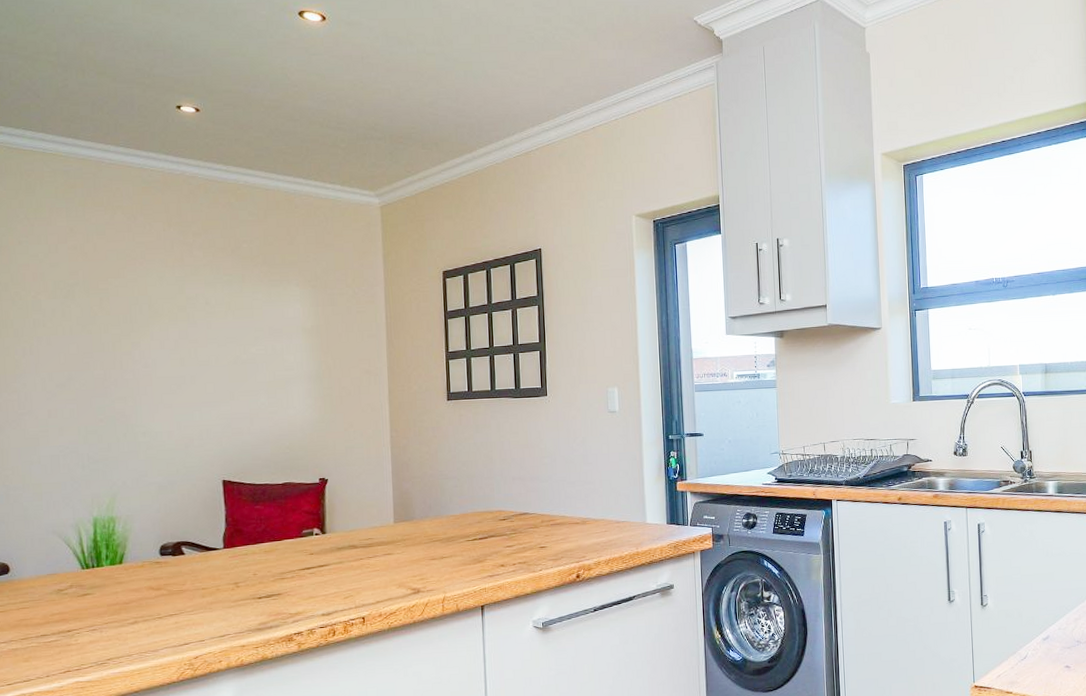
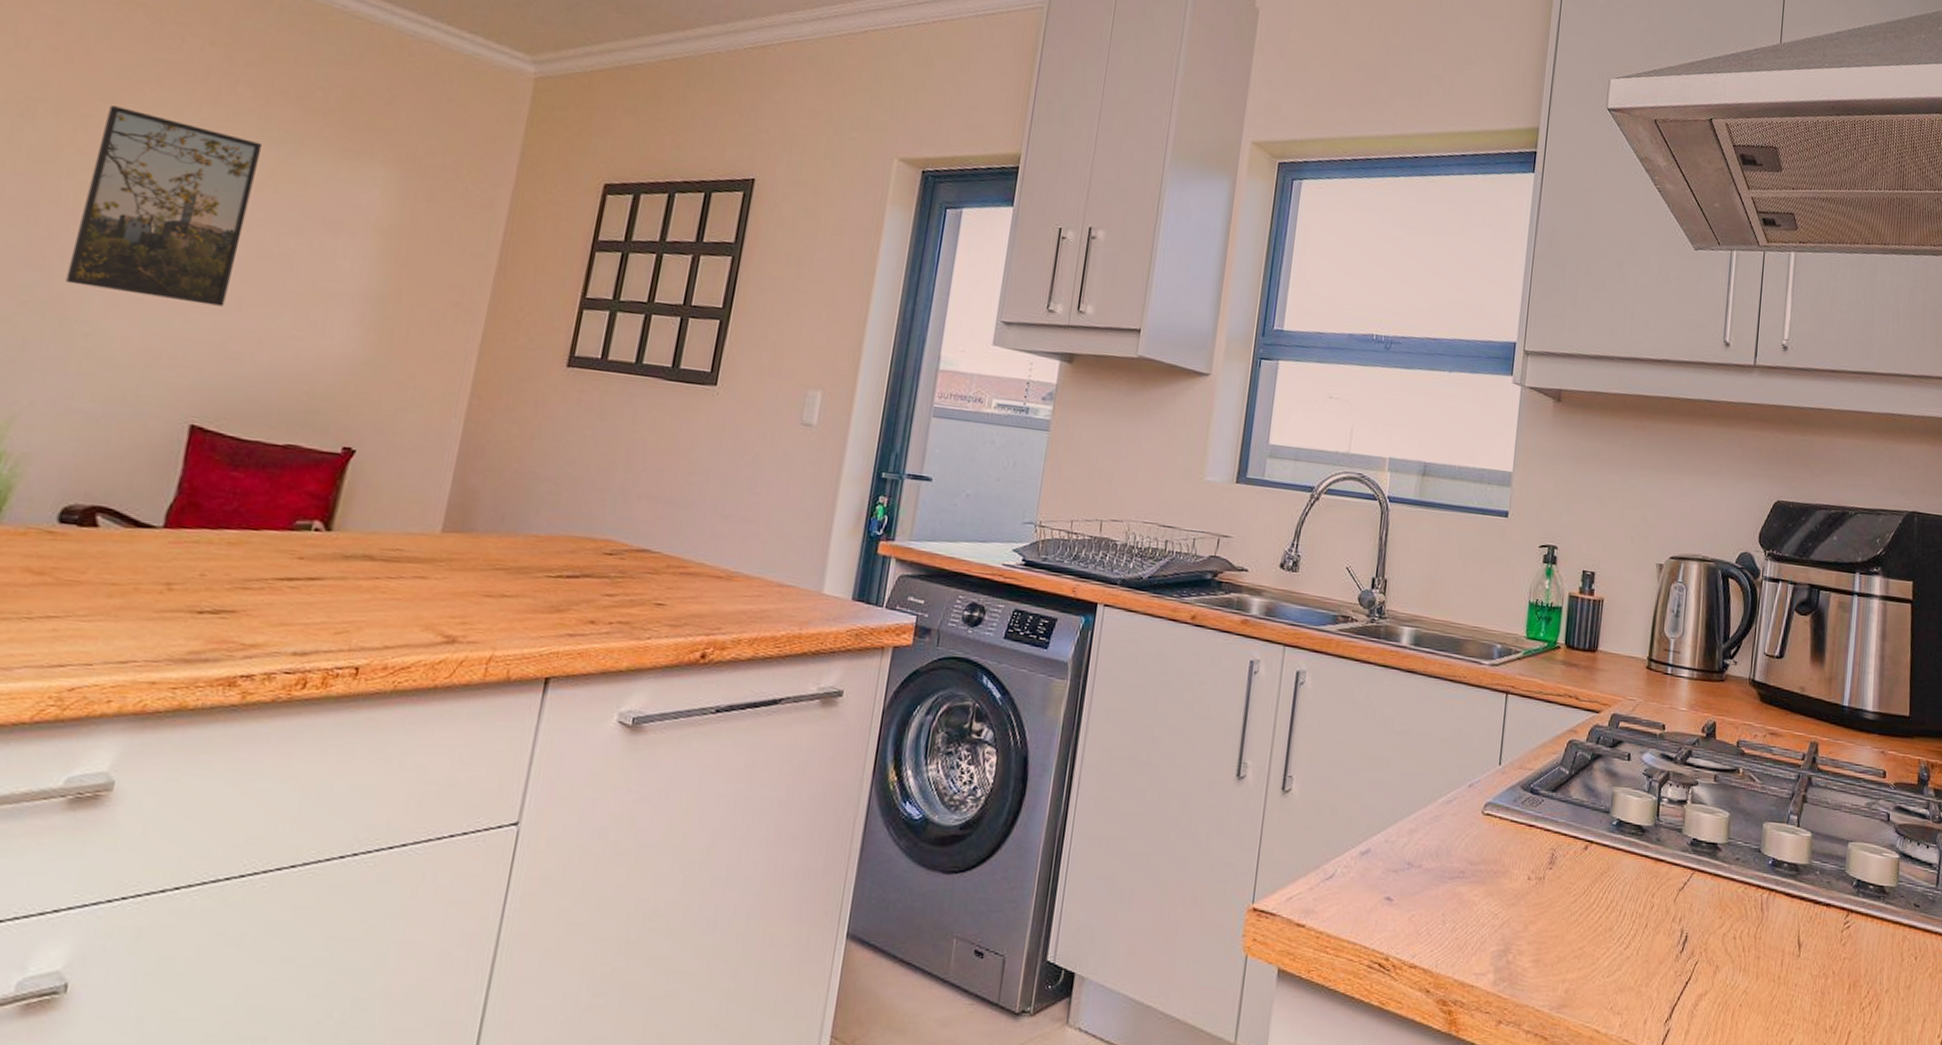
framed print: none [118,279,223,402] -> present [65,105,263,307]

